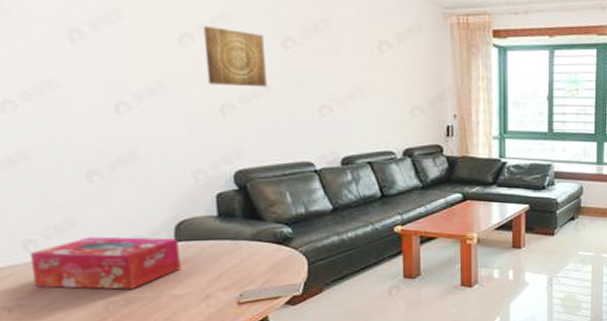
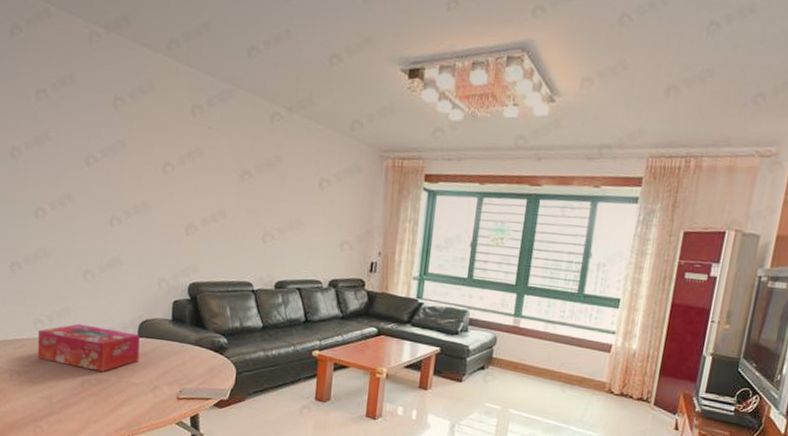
wall art: present [202,26,267,87] -> none [179,158,226,213]

